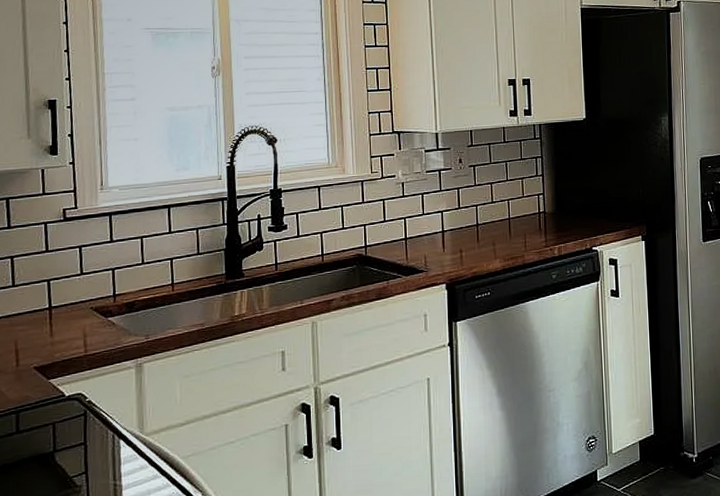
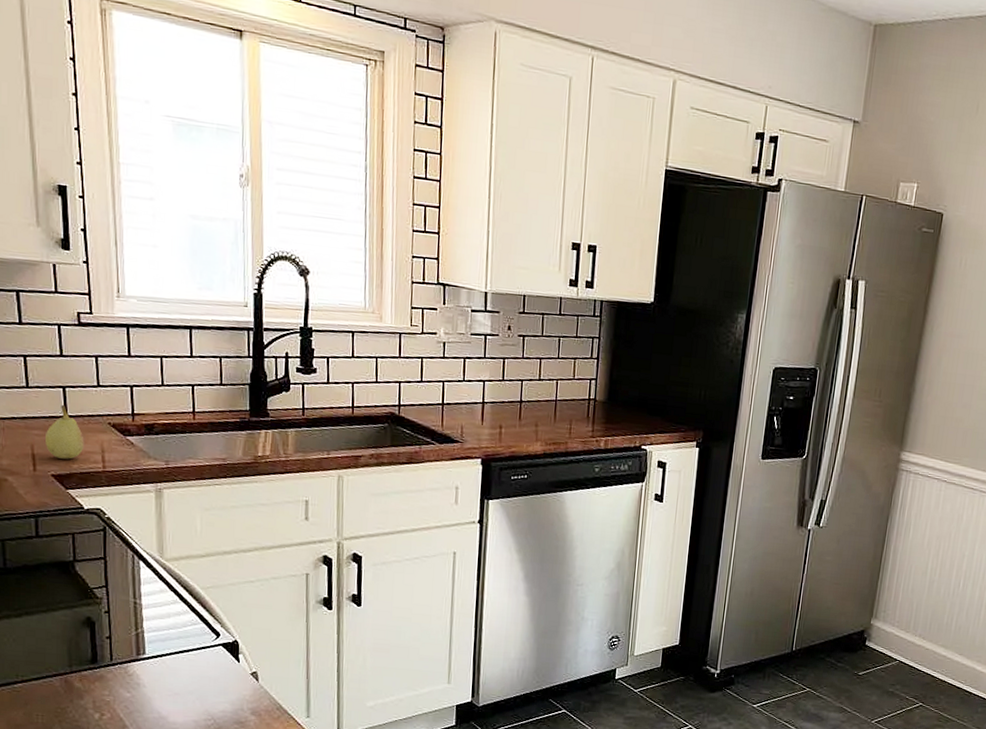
fruit: none [28,298,67,350] -> present [44,405,84,459]

